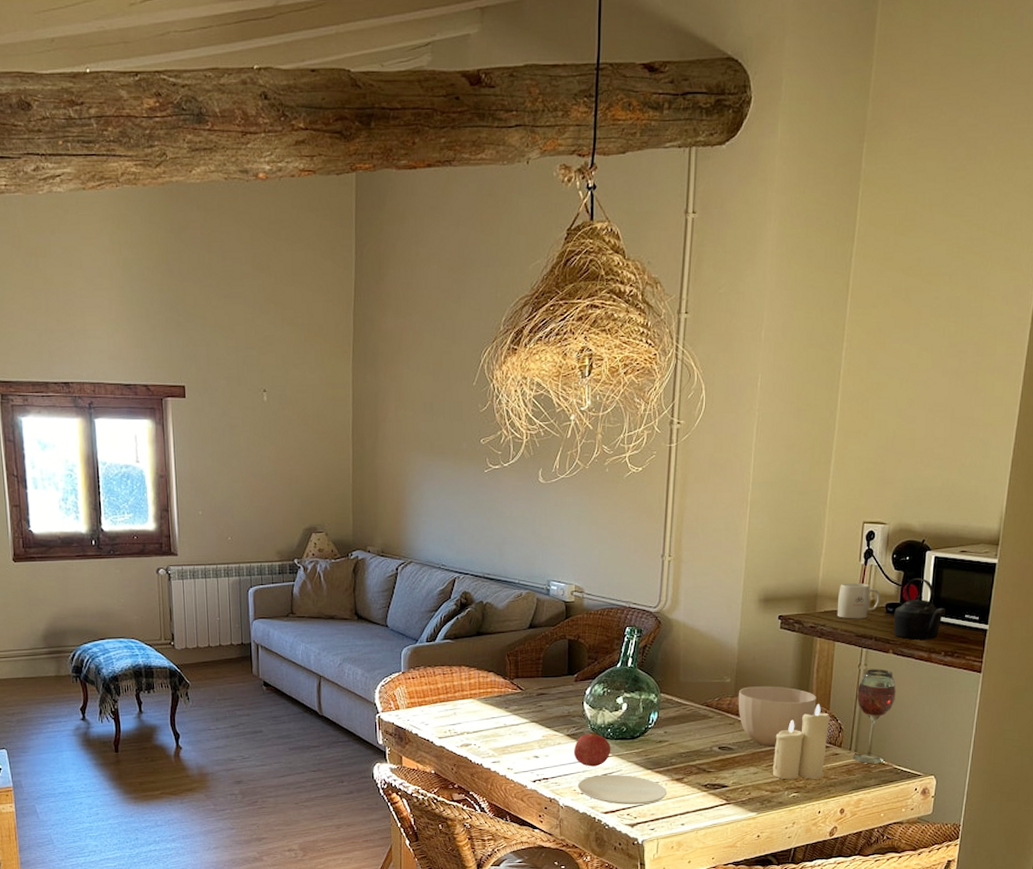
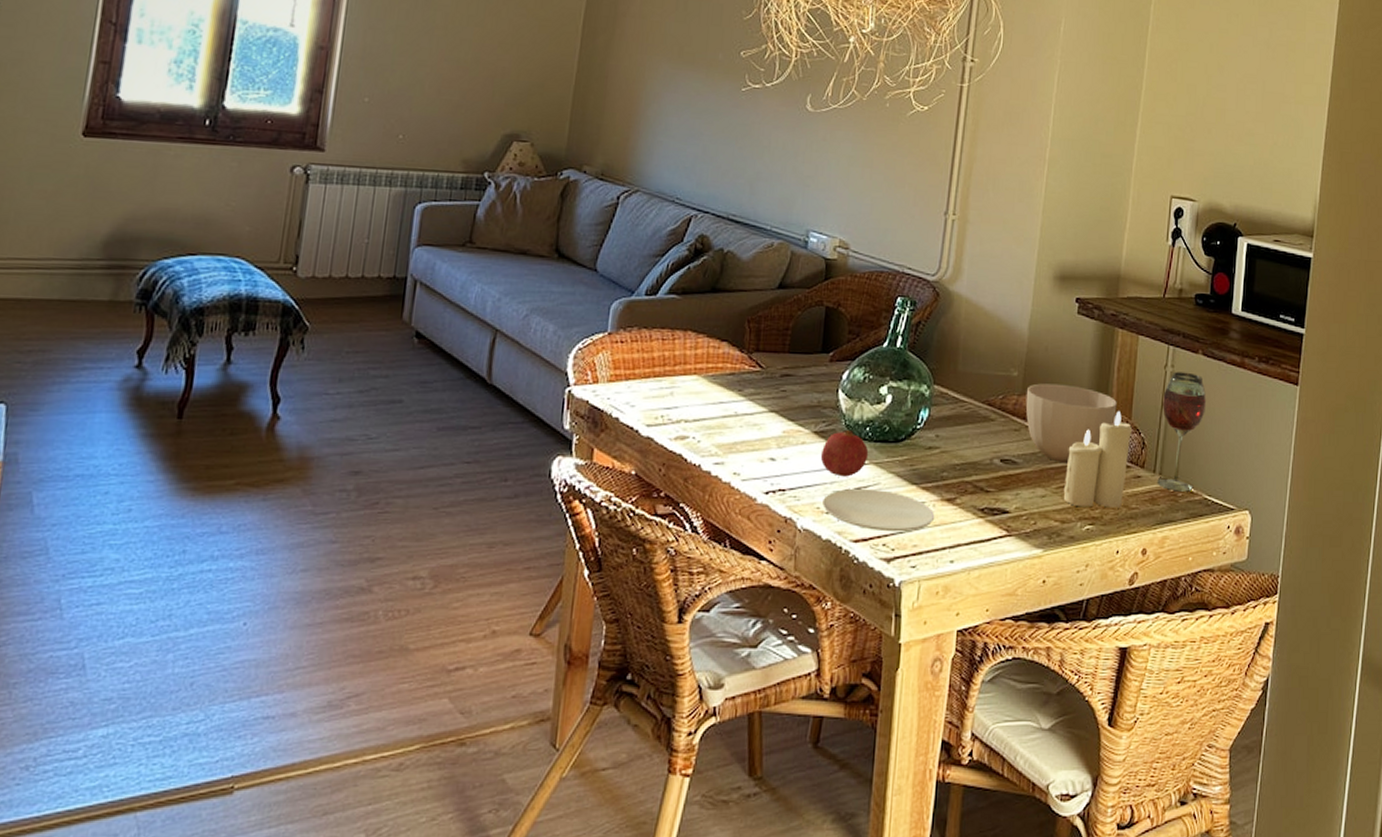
mug: present [837,582,881,619] -> none [1141,265,1189,310]
kettle: present [893,577,947,640] -> none [1203,266,1260,341]

